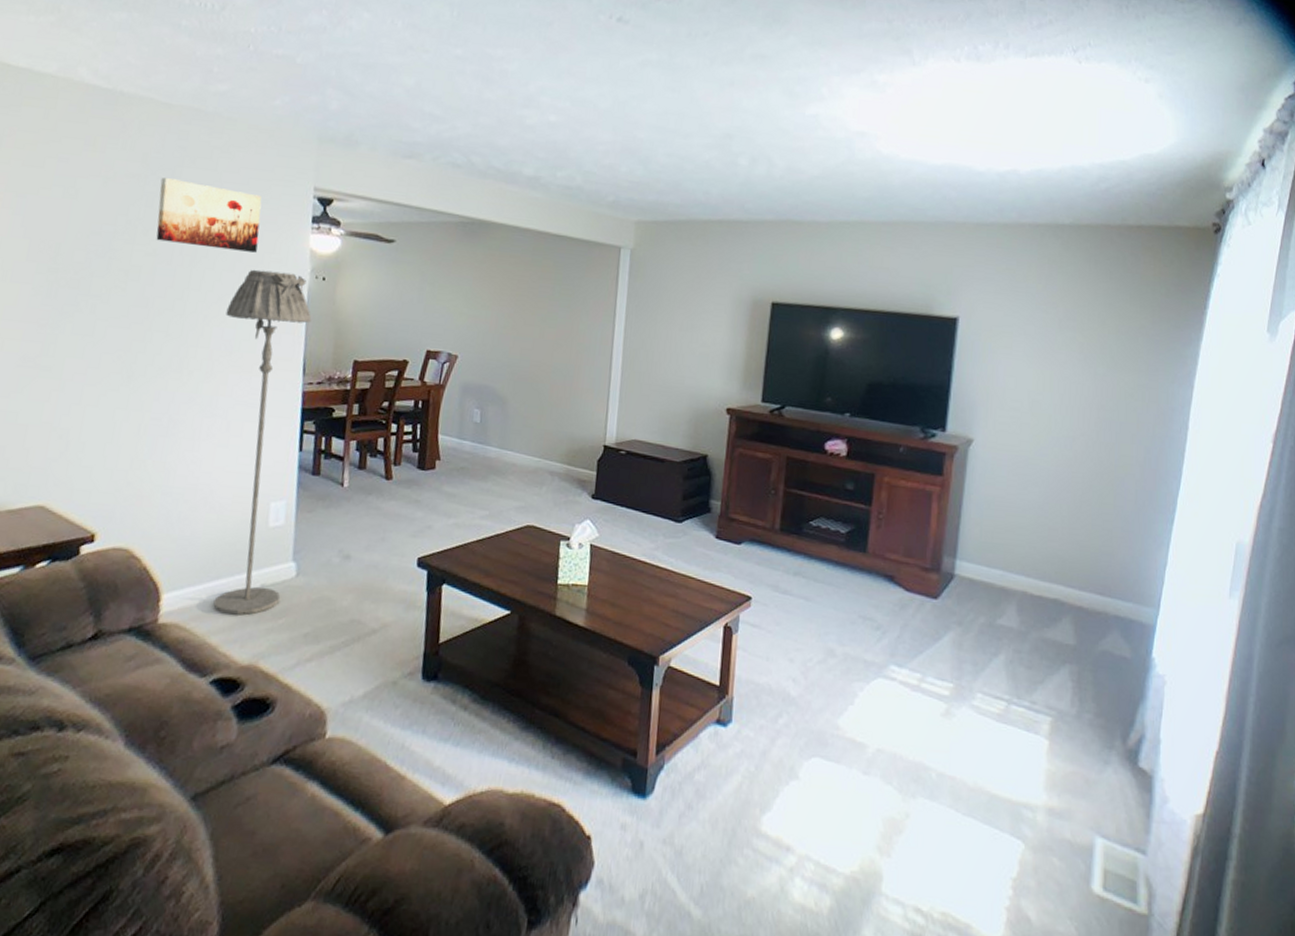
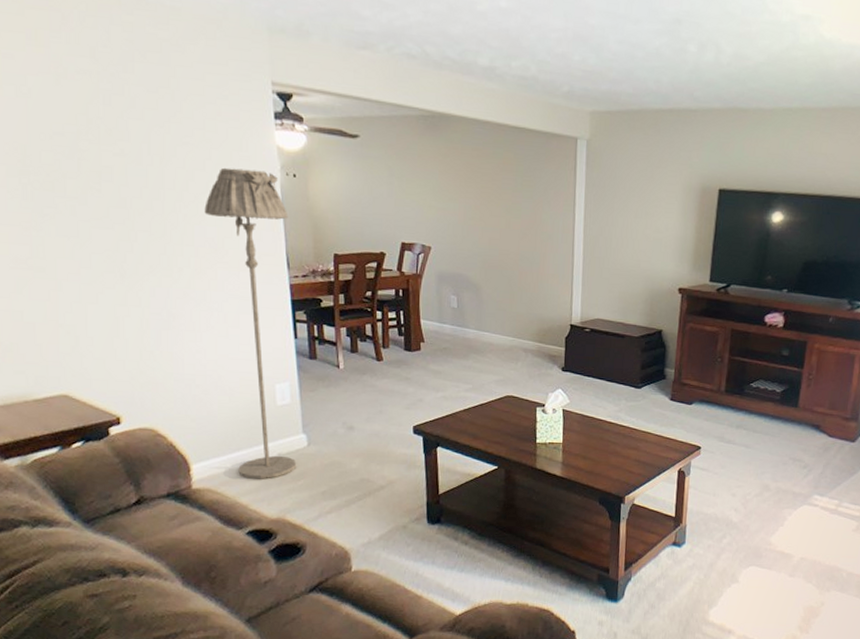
wall art: present [156,178,262,253] -> none [114,74,224,151]

